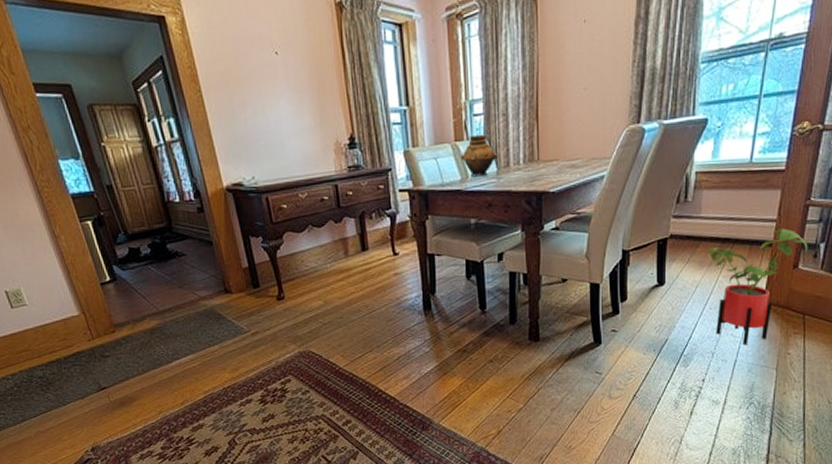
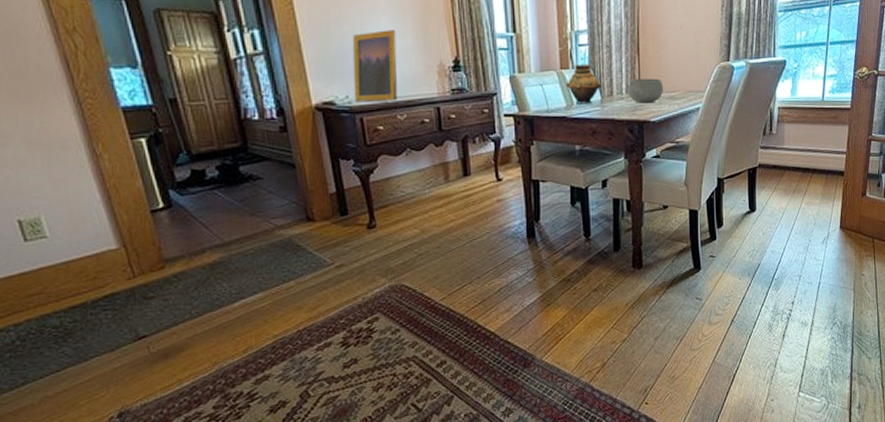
picture frame: none [256,111,298,183] -> present [353,30,397,103]
bowl: none [526,146,565,174] -> present [628,78,664,103]
house plant: present [708,228,808,345] -> none [791,160,873,268]

